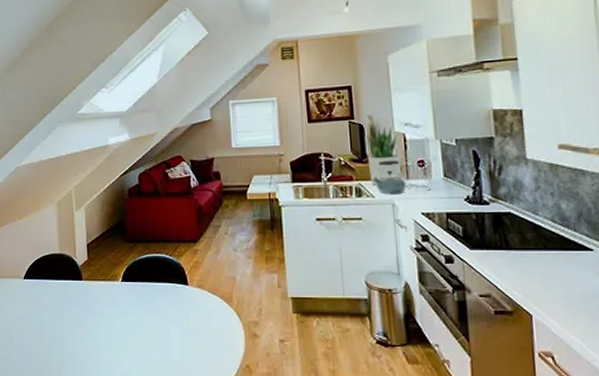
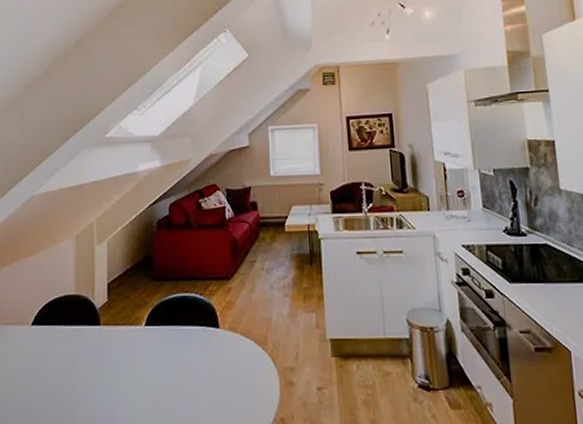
planter: present [367,126,401,186] -> none [408,155,441,217]
kettle: present [370,160,406,195] -> none [411,190,447,226]

